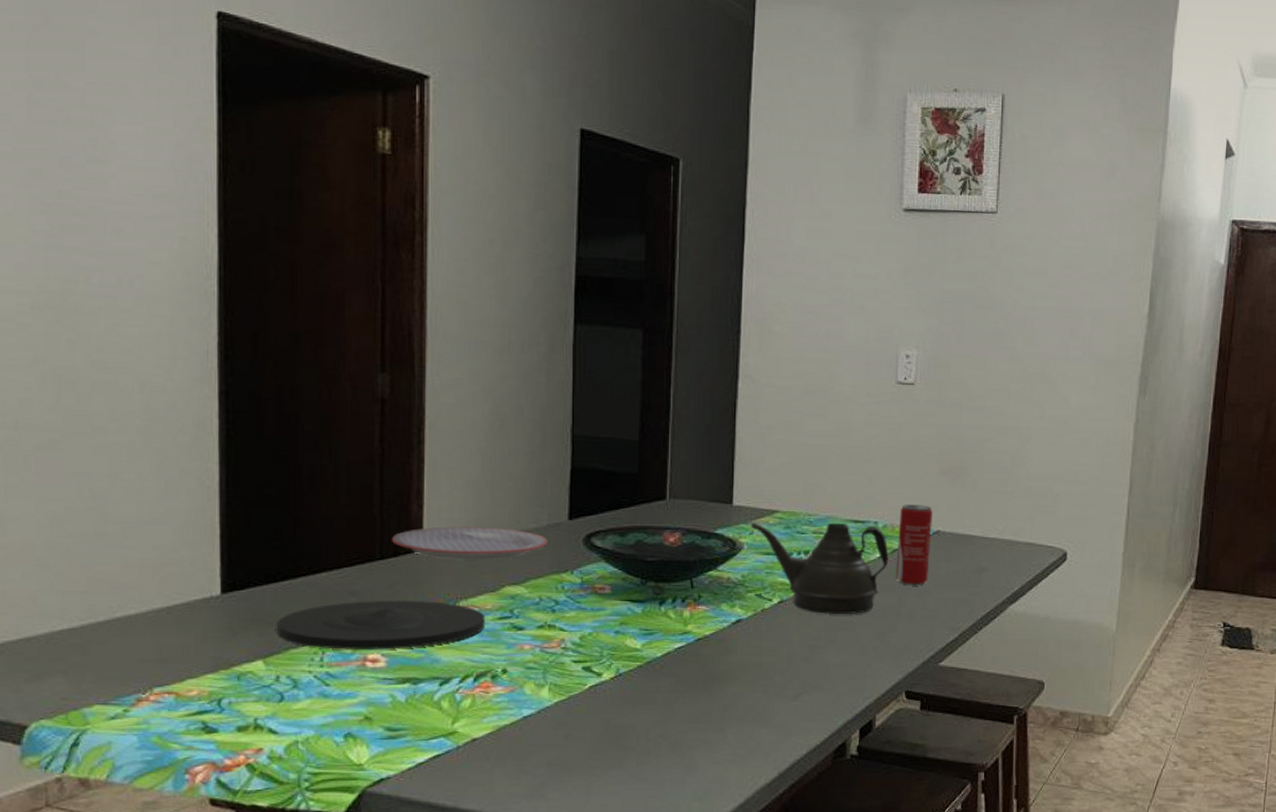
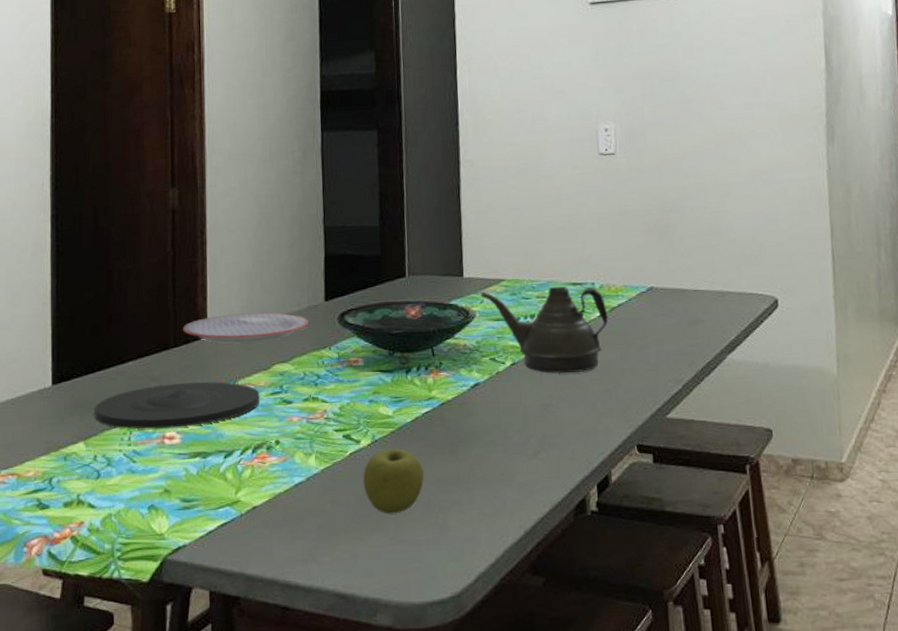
apple: none [603,683,672,752] -> present [363,448,424,514]
beverage can: present [896,504,933,585] -> none [614,264,647,341]

